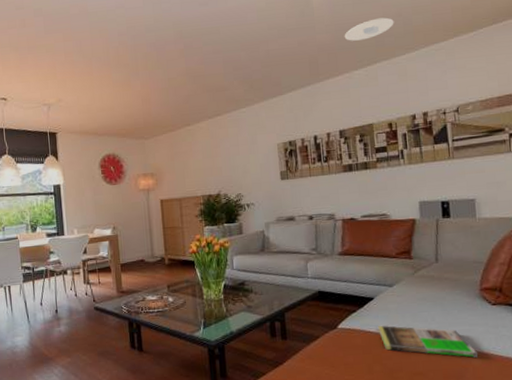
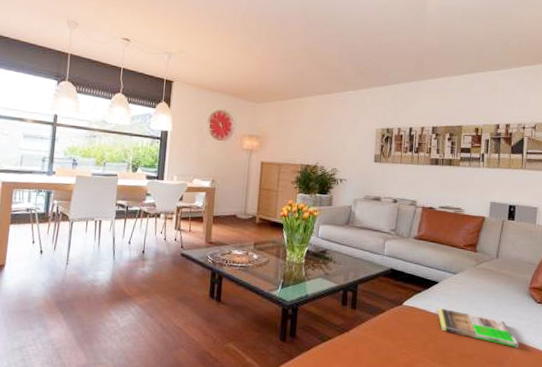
recessed light: present [344,17,394,41] -> none [450,33,494,51]

